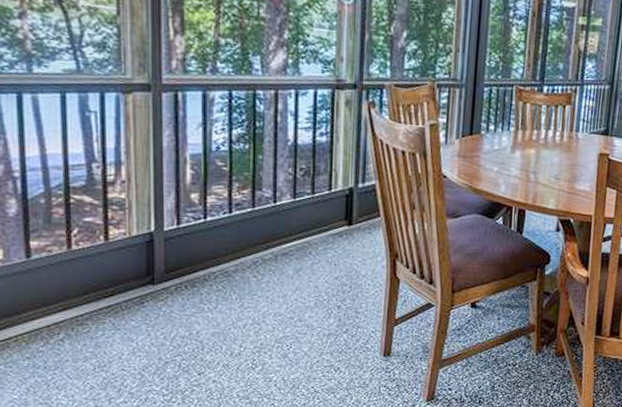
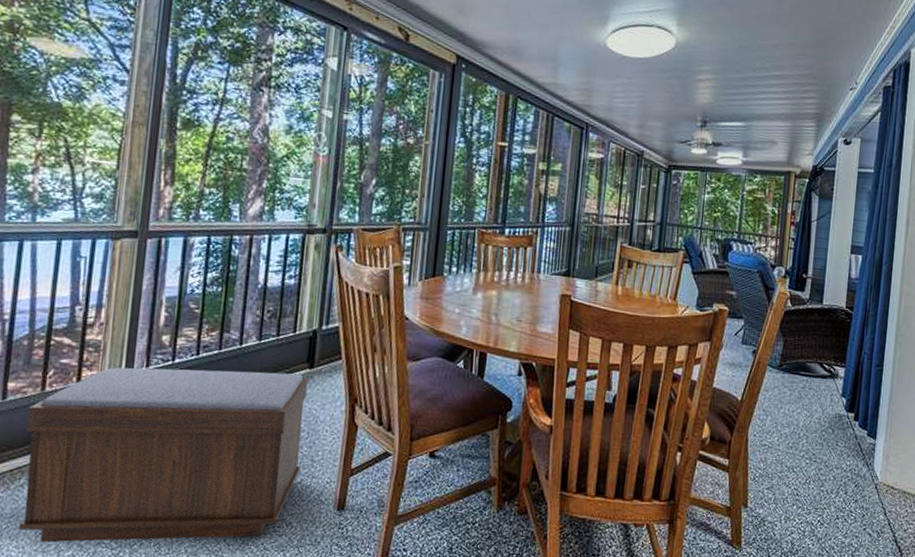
bench: none [56,225,347,391] -> present [18,367,308,543]

